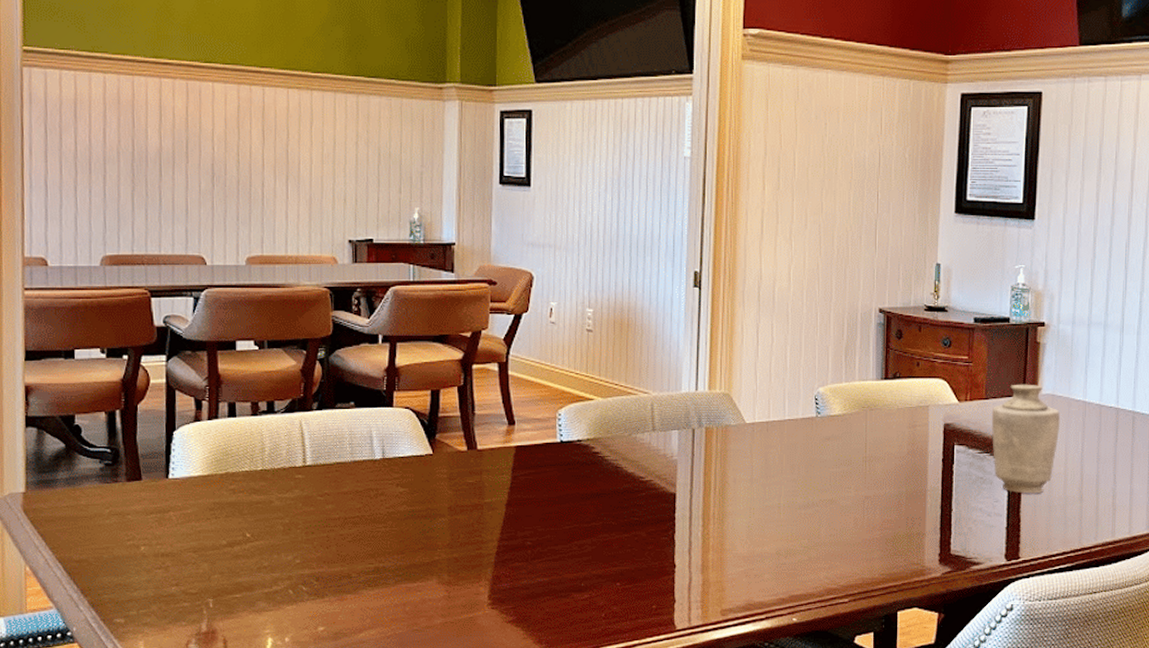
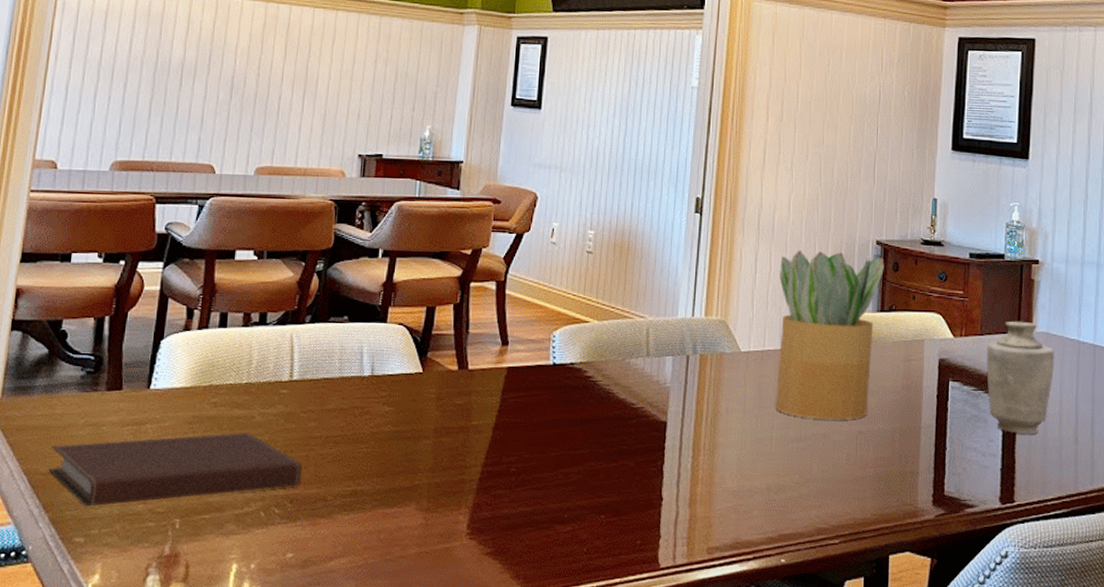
notebook: none [81,517,325,590] -> present [48,433,302,507]
potted plant: none [782,321,887,486] -> present [776,251,884,420]

